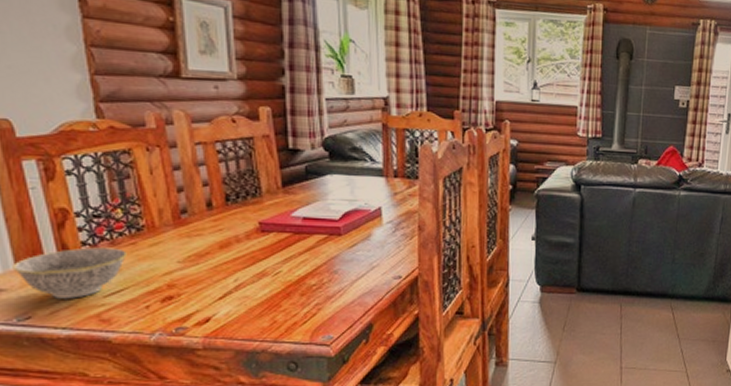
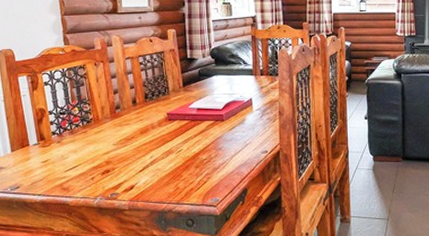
bowl: present [12,247,127,299] -> none [9,135,80,173]

